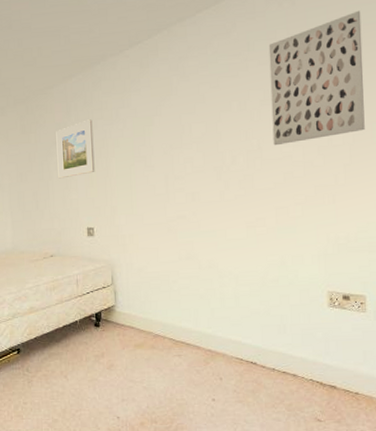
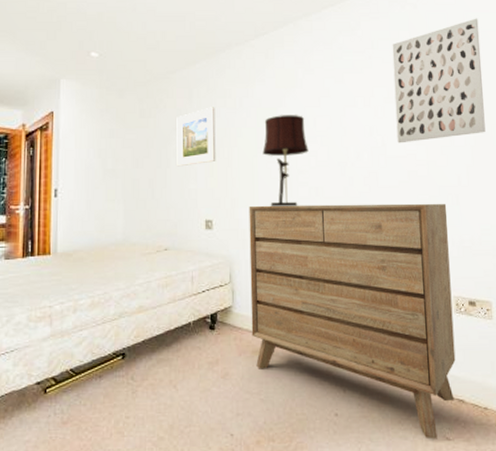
dresser: none [127,203,329,421] -> present [249,203,456,440]
table lamp: none [139,122,185,214] -> present [262,115,309,208]

